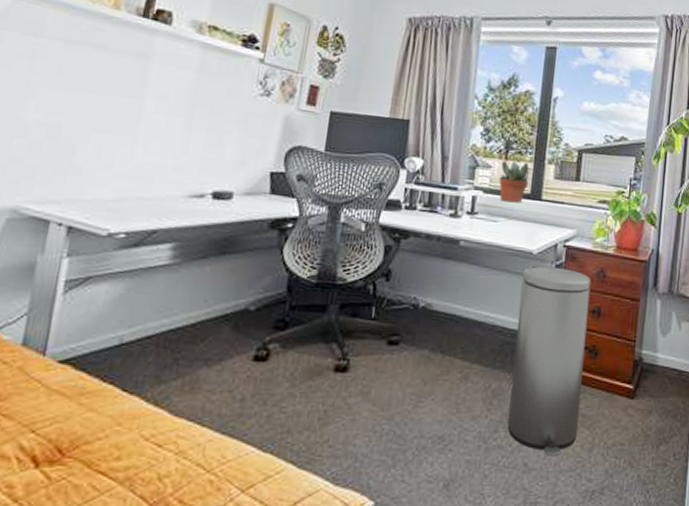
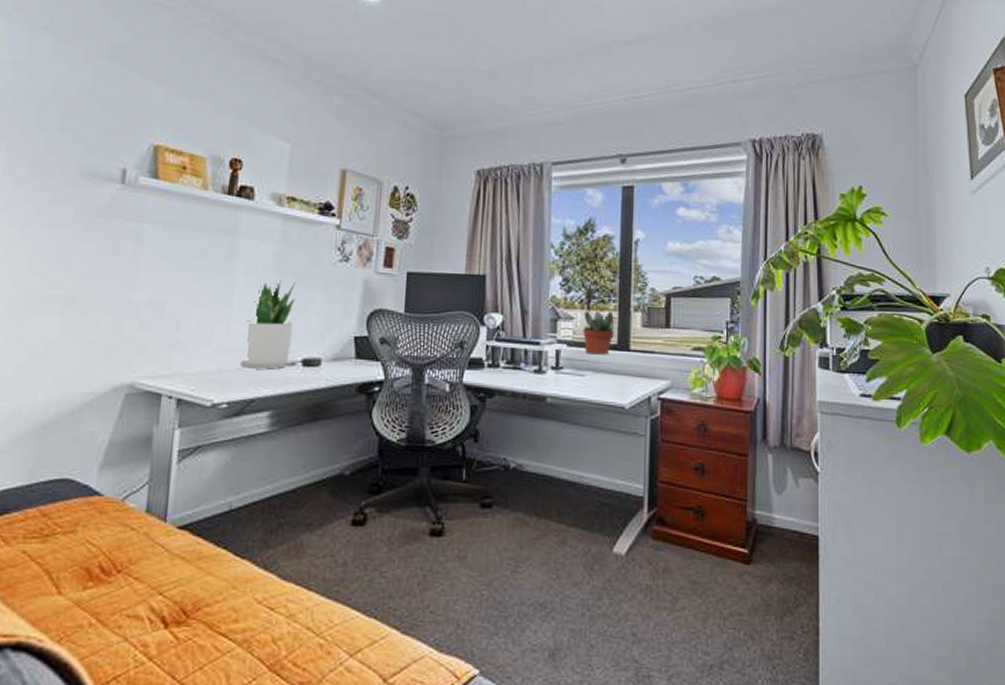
planter: none [143,109,212,201] -> present [239,279,297,370]
pedal bin: present [507,265,592,457] -> none [611,421,692,627]

